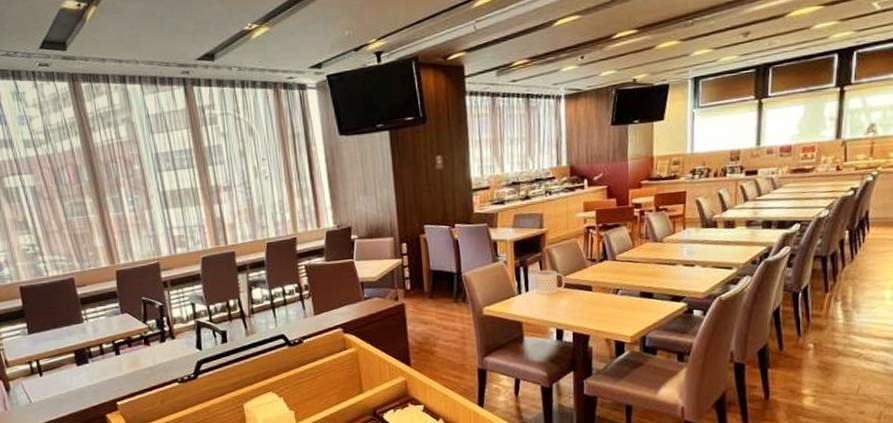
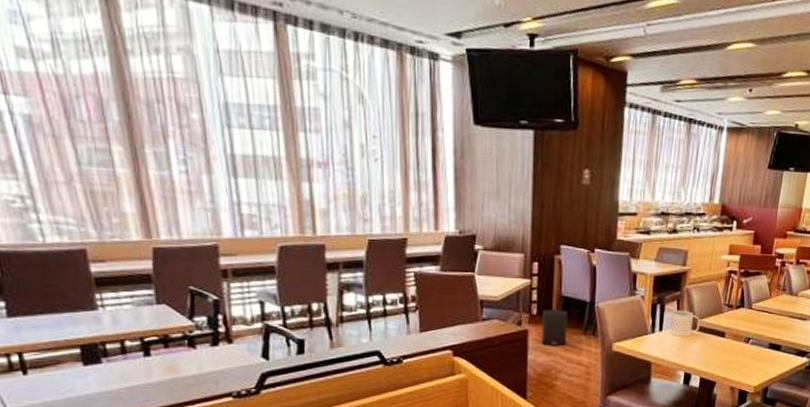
pedal bin: none [415,282,440,317] -> present [541,309,567,346]

